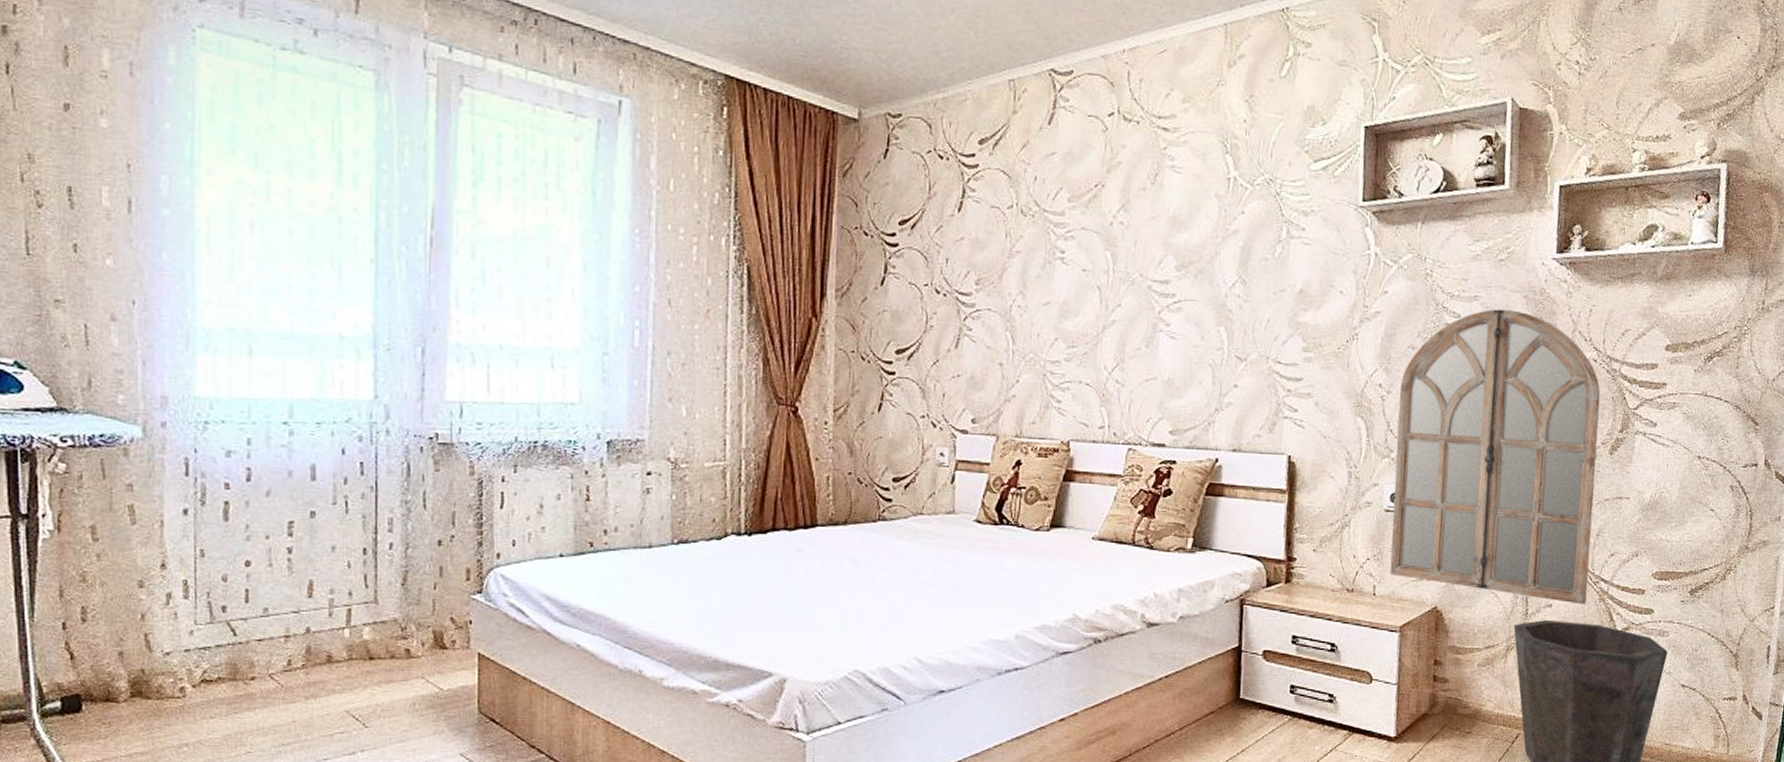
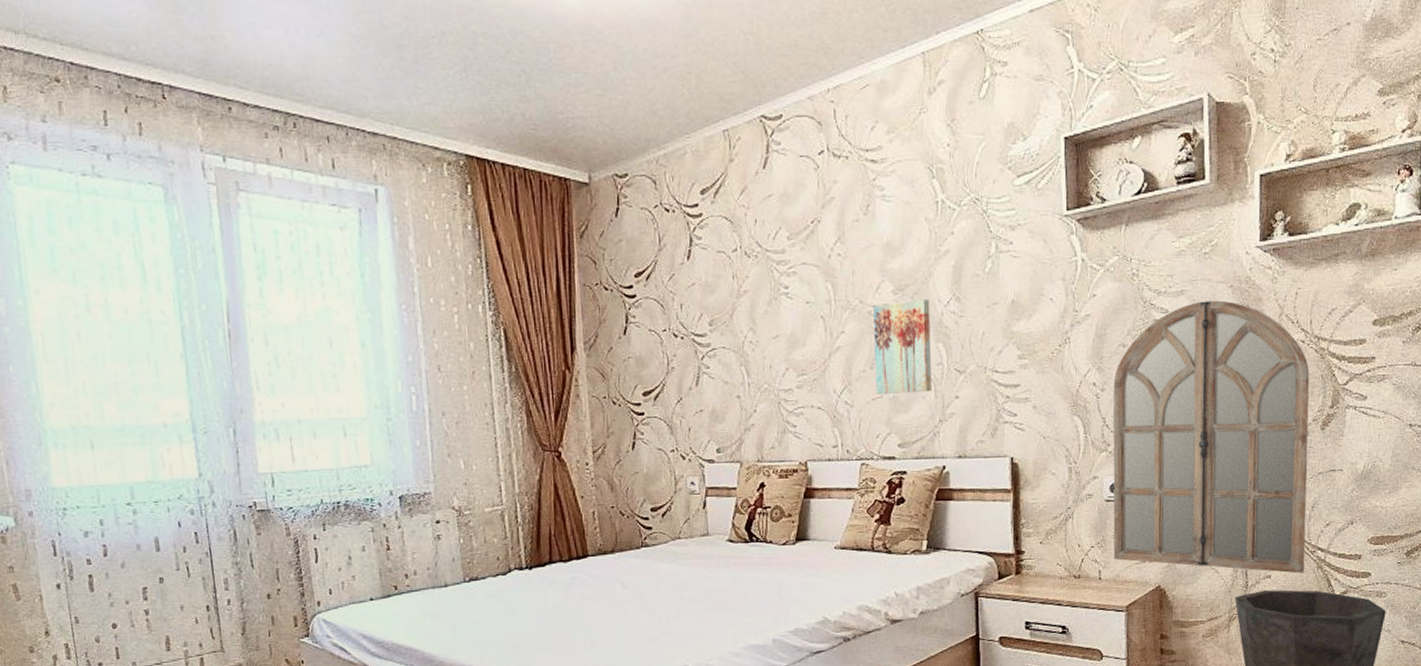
wall art: none [1150,278,1214,378] -> present [872,299,932,394]

